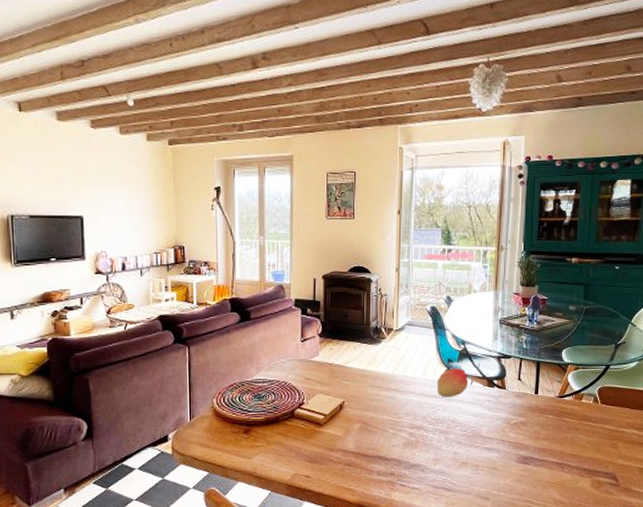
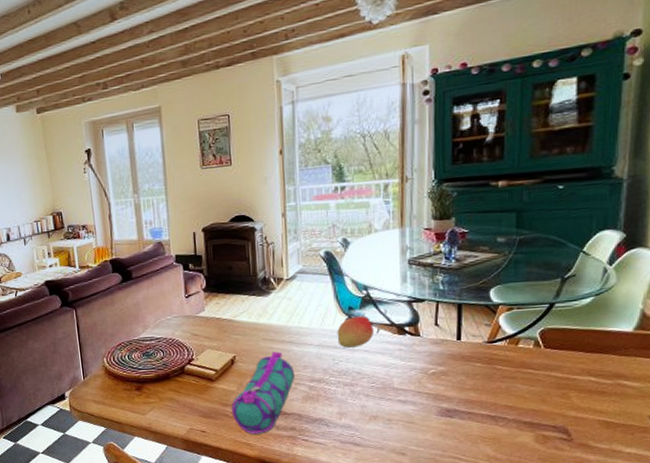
pencil case: none [337,398,397,480] -> present [231,351,295,435]

